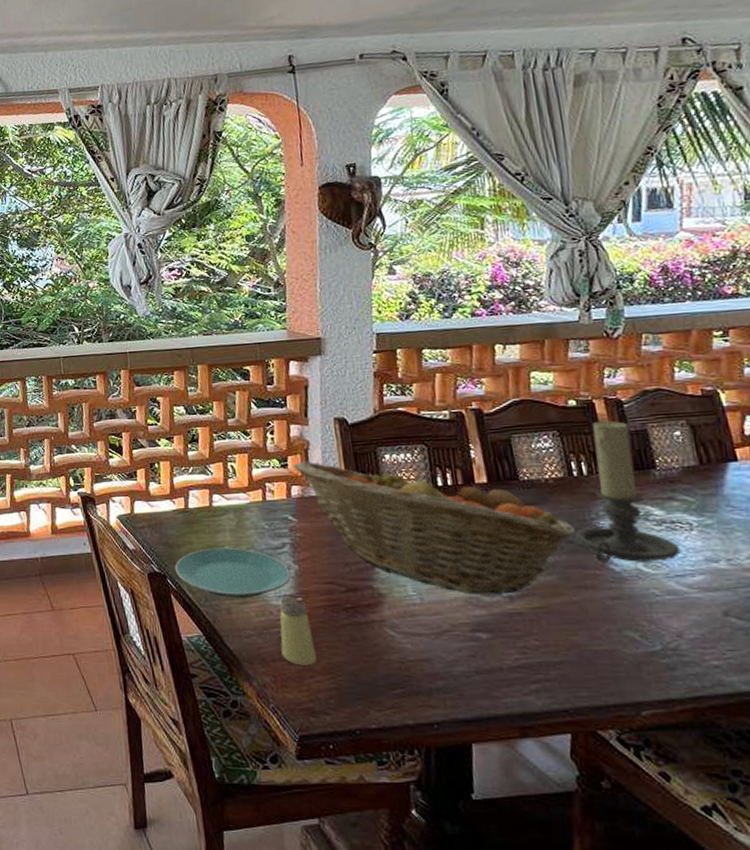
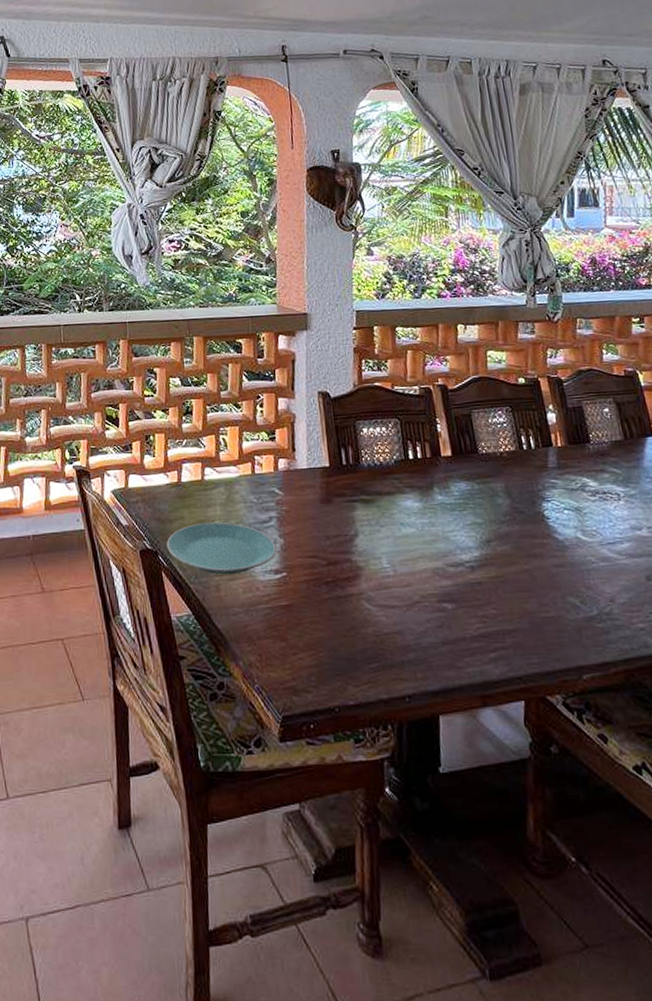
saltshaker: present [279,596,316,666] -> none [265,571,299,643]
fruit basket: present [293,461,577,595] -> none [281,434,527,566]
candle holder: present [575,420,681,563] -> none [525,397,612,532]

